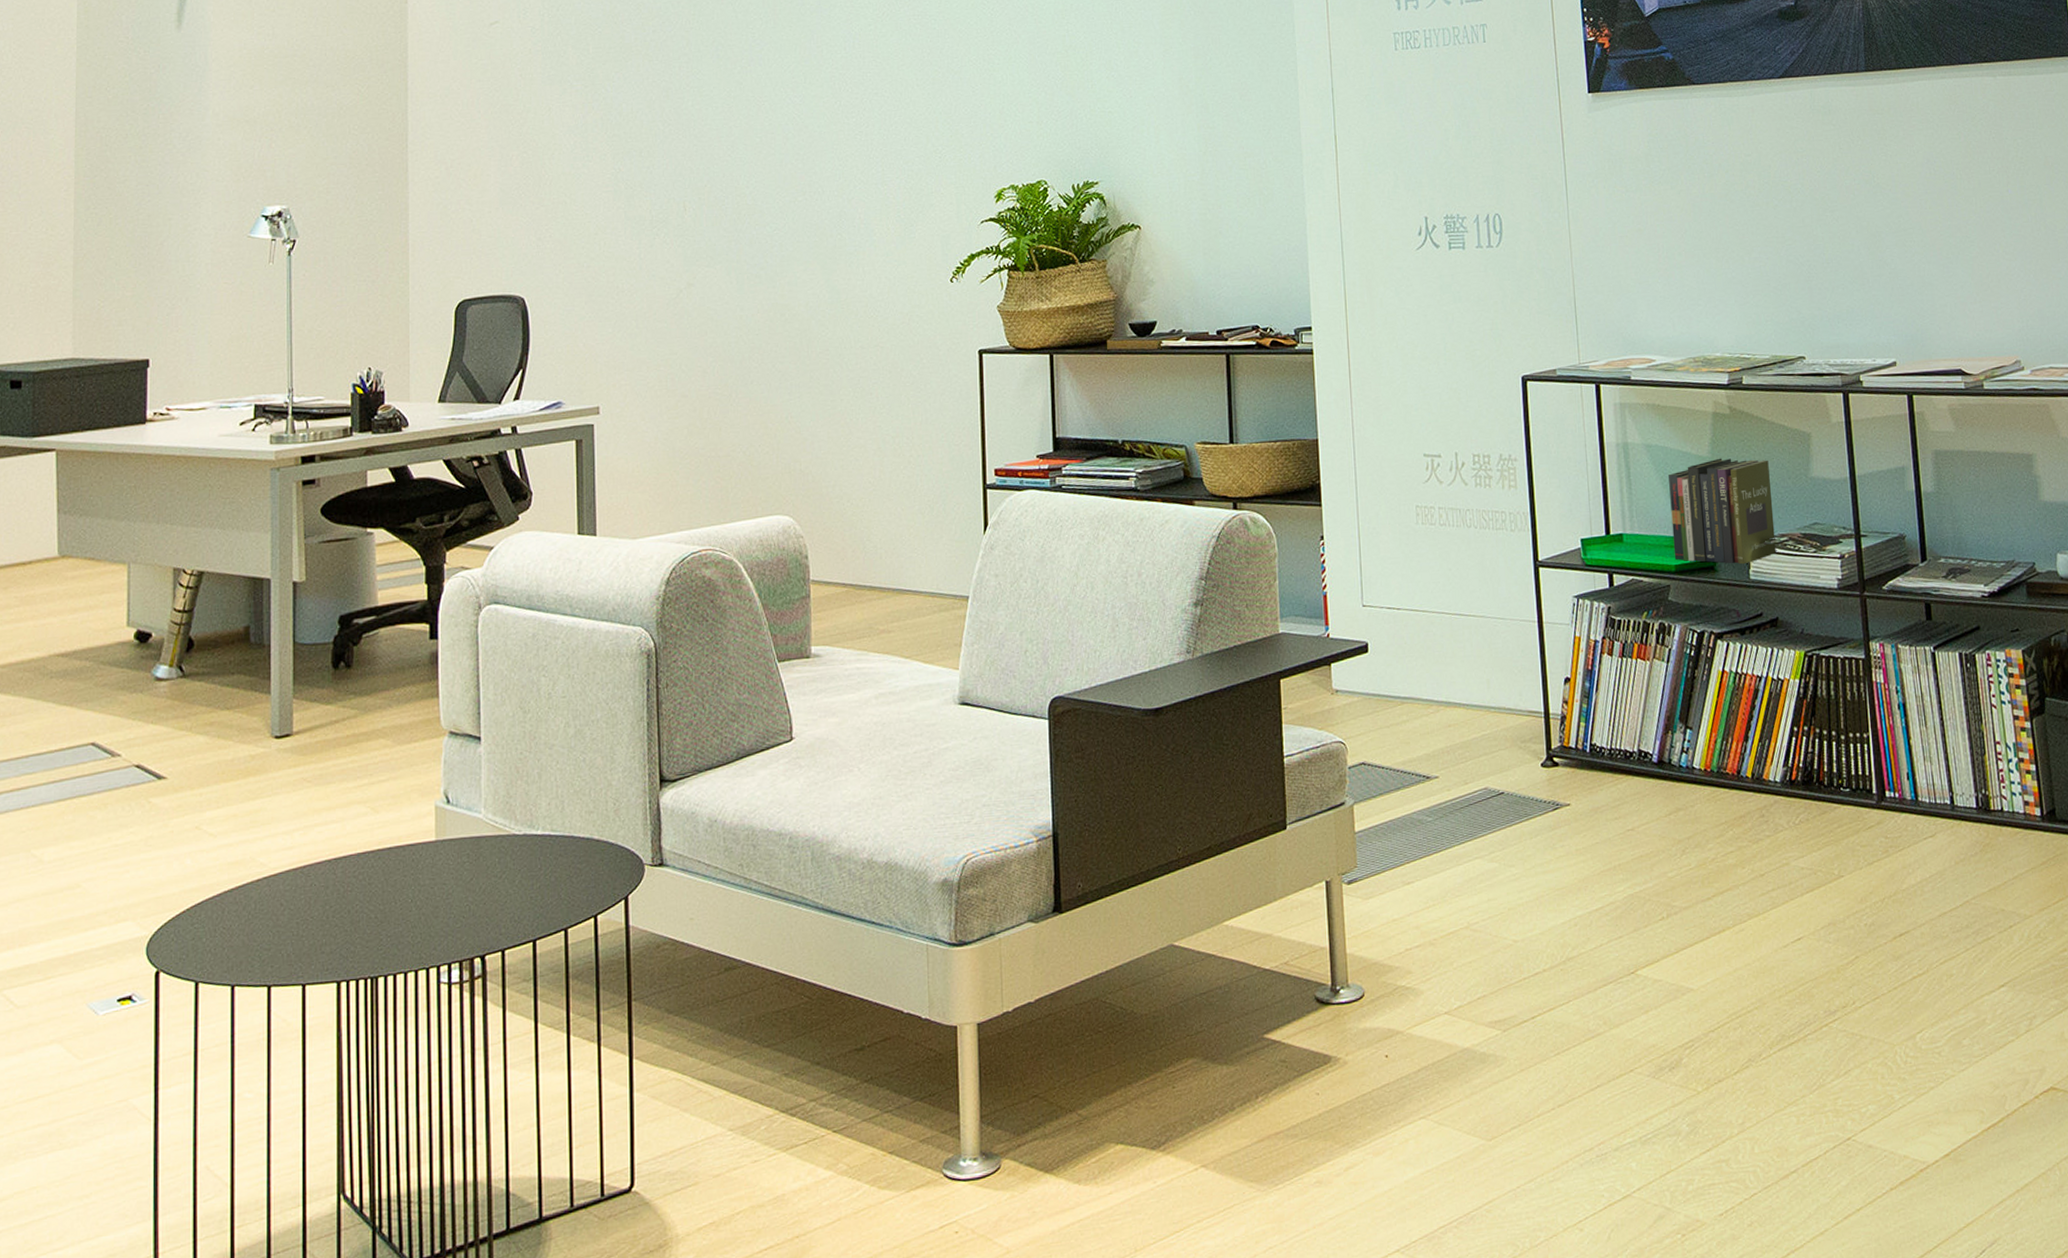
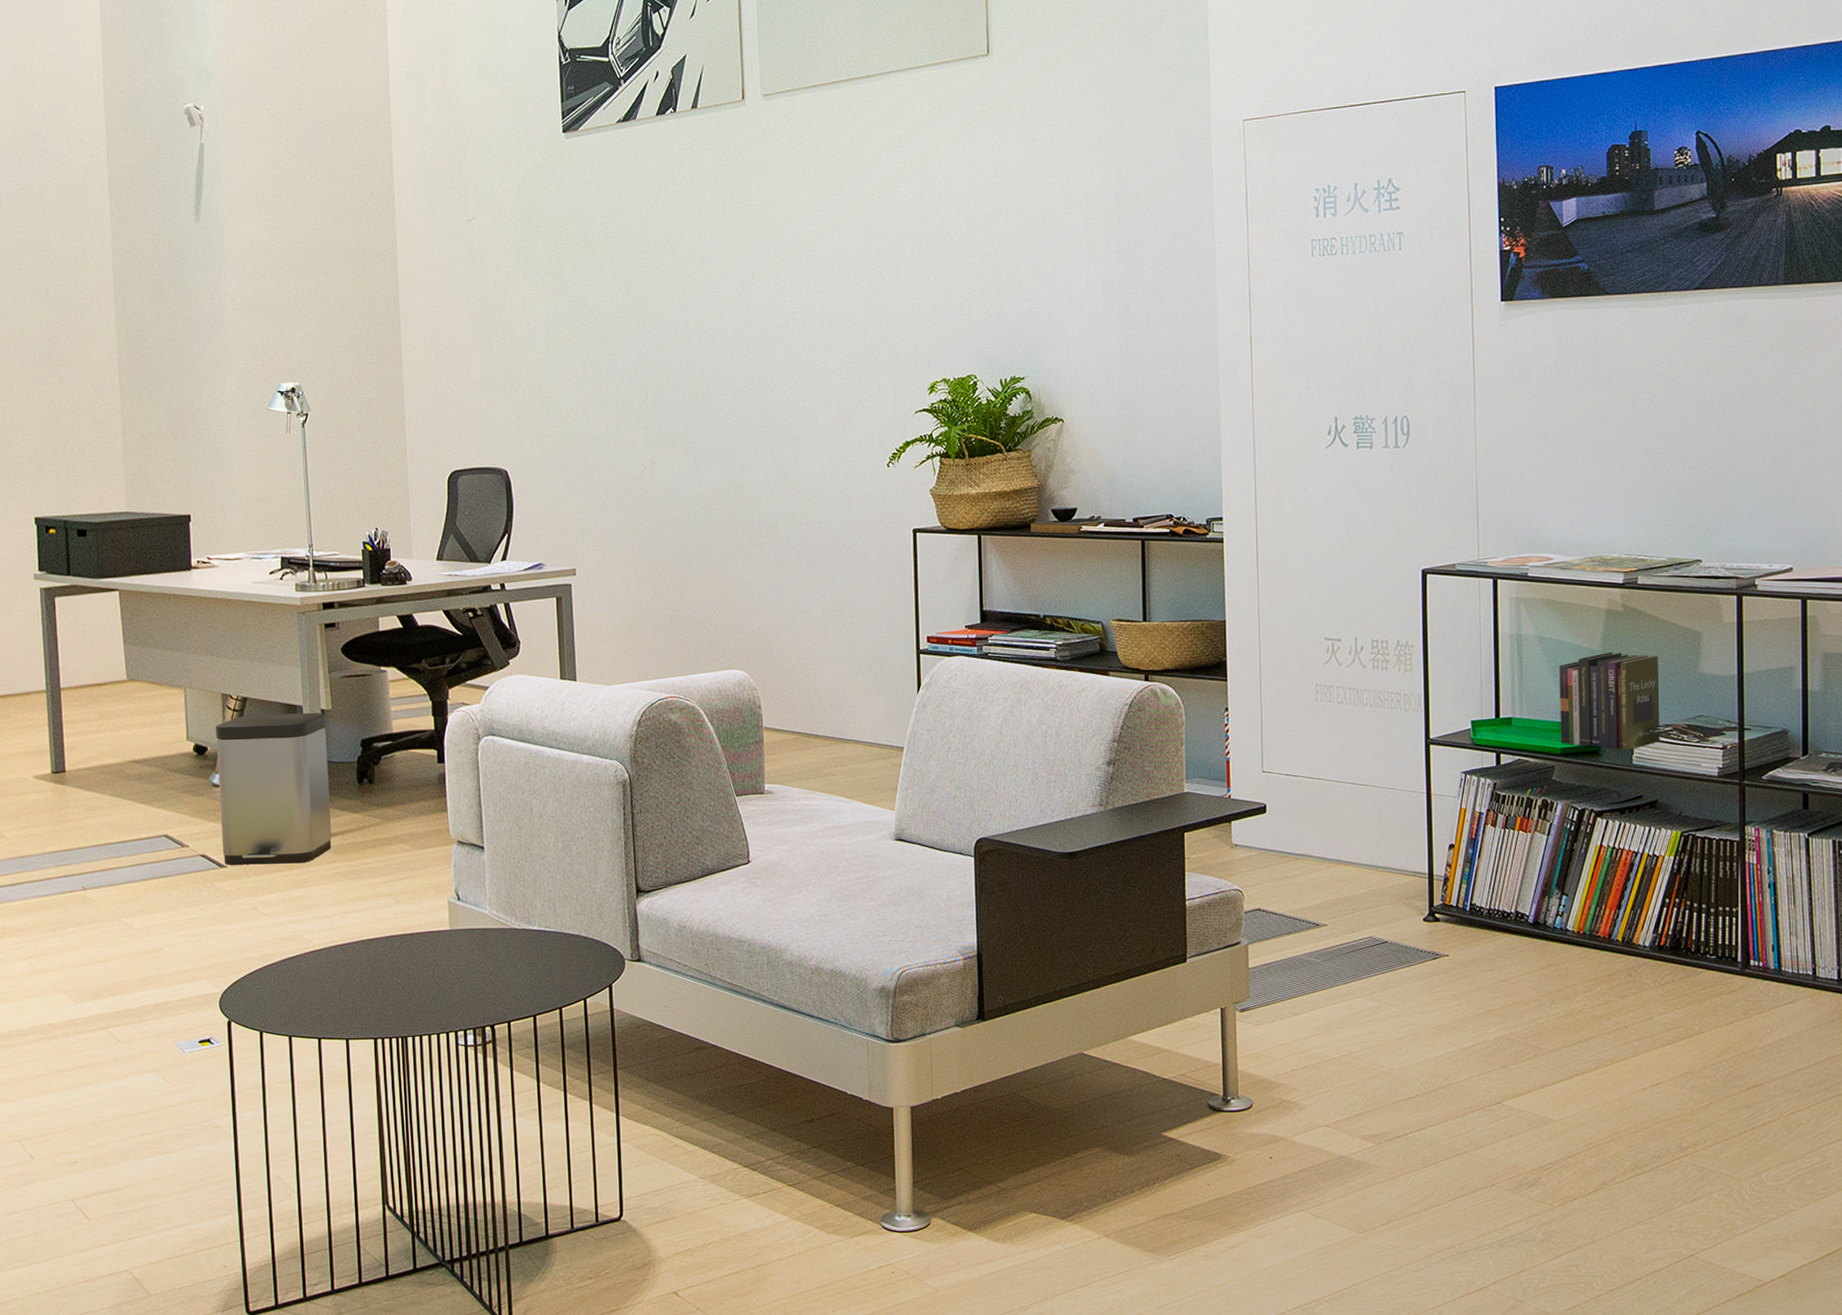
pedal bin: none [162,585,298,776] -> present [215,712,332,865]

